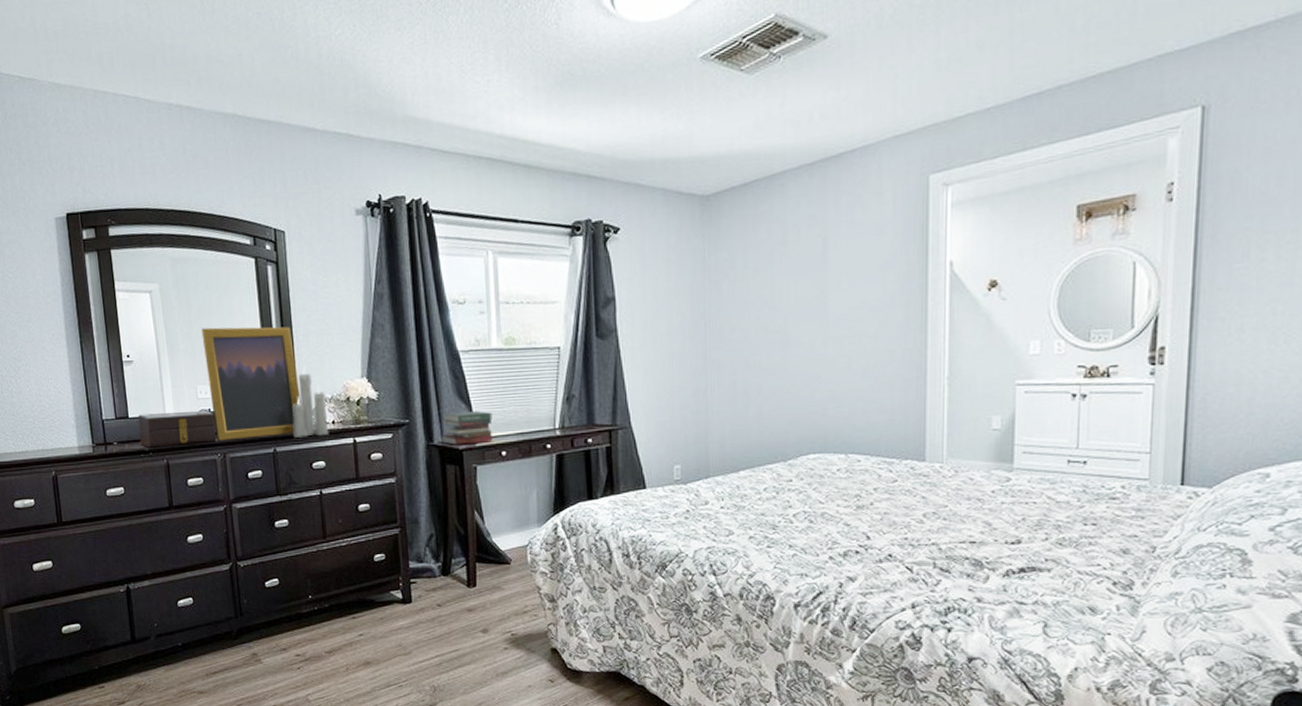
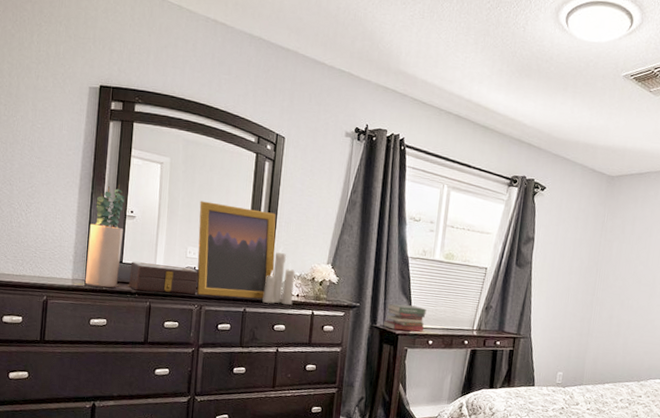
vase: none [85,326,128,452] -> present [85,184,126,289]

